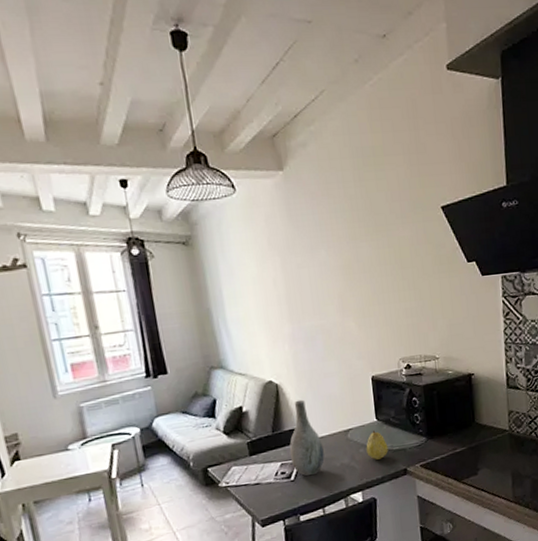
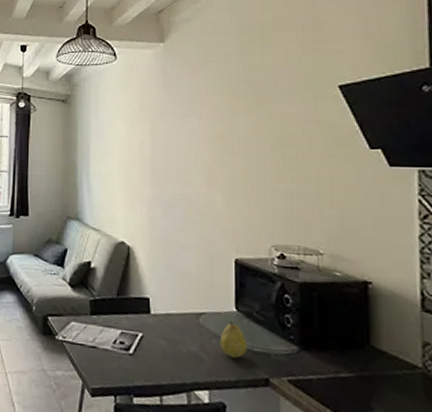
vase: present [289,399,325,476] -> none [132,267,169,355]

